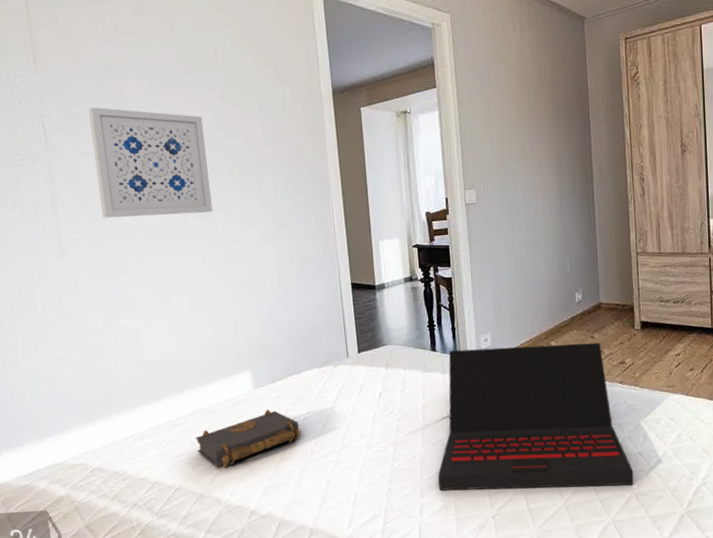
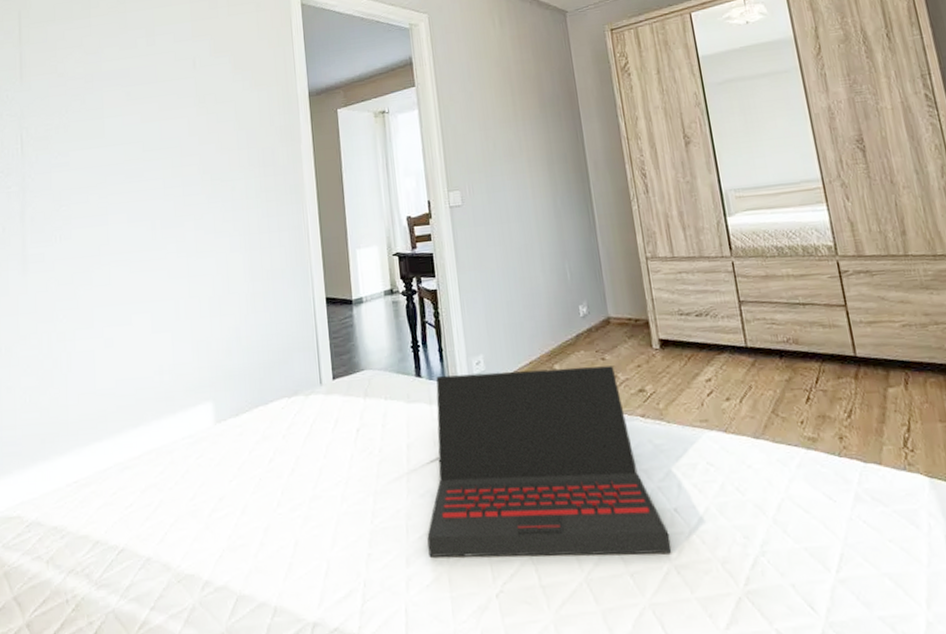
wall art: present [88,107,213,218] -> none [67,118,182,231]
book: present [196,409,301,468] -> none [147,449,266,524]

